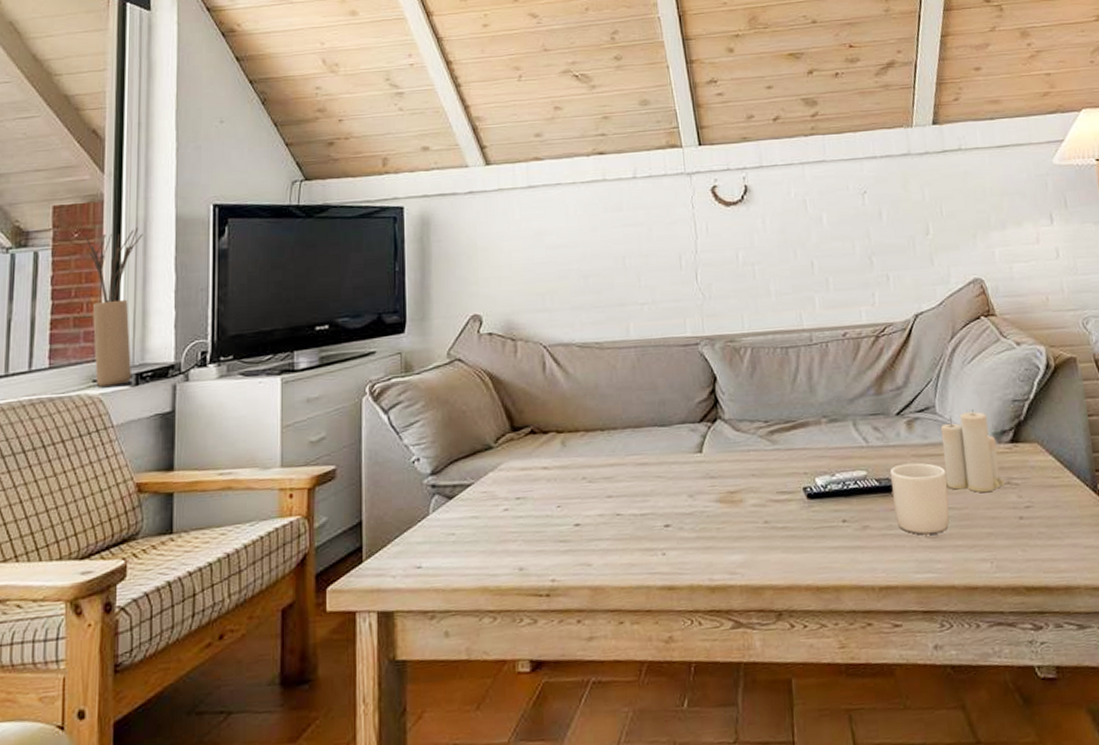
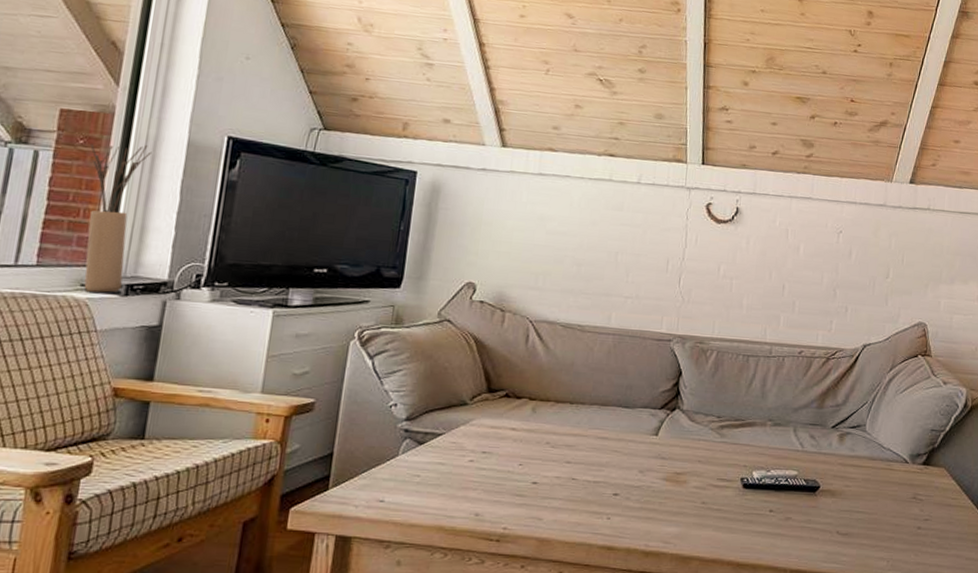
mug: present [889,462,950,535] -> none [815,469,865,532]
candle: present [940,409,1006,492] -> none [863,432,912,503]

